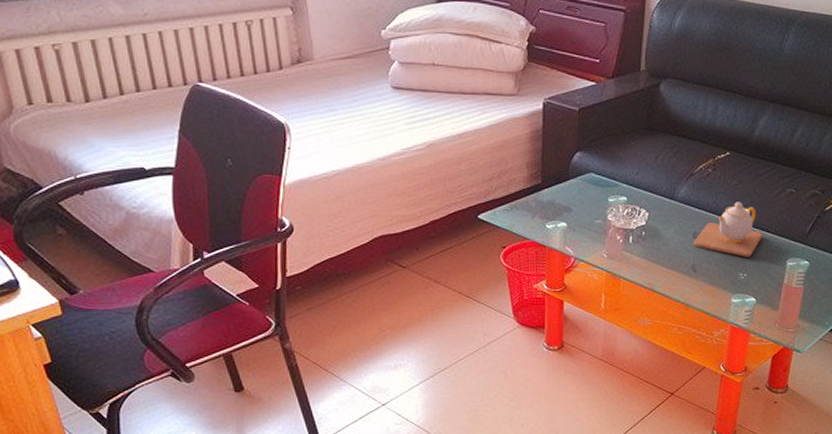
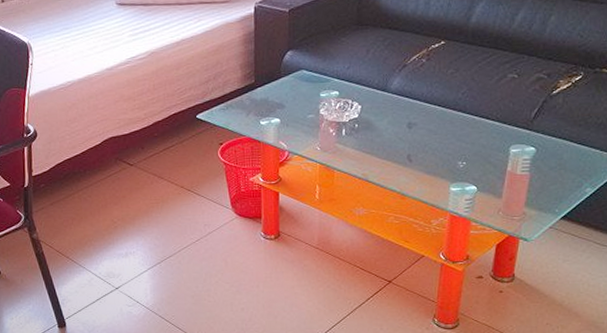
teapot: present [694,202,763,257] -> none [408,90,482,146]

